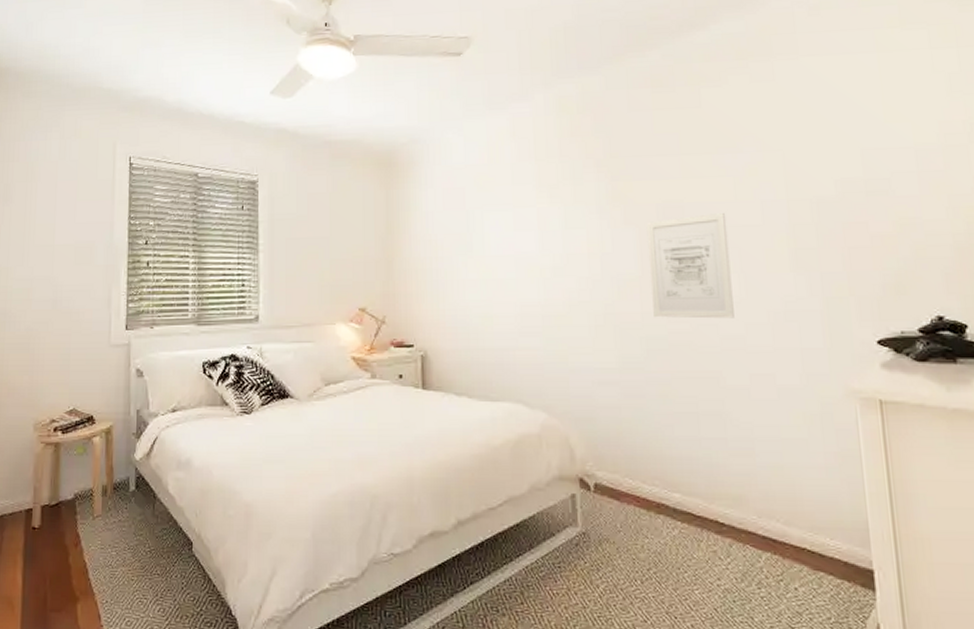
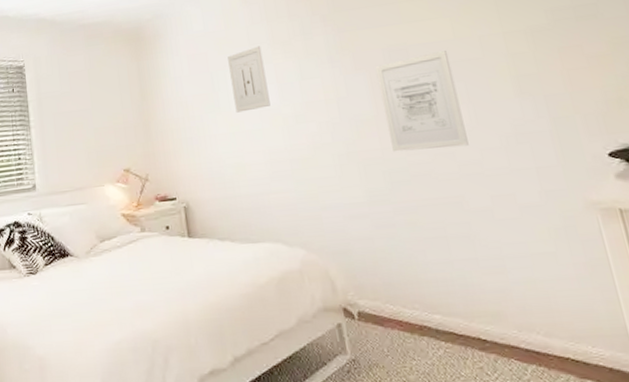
wall art: none [487,186,528,258] -> present [228,46,271,113]

